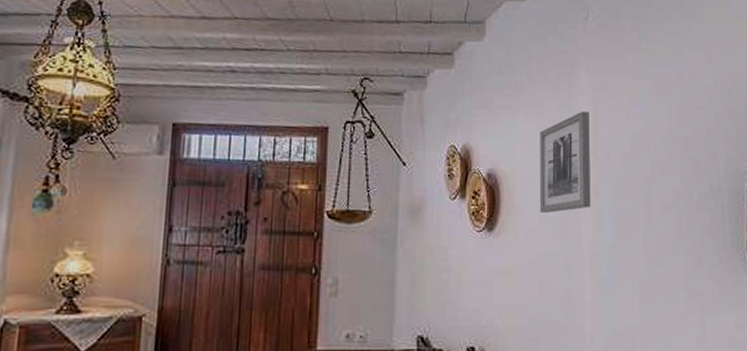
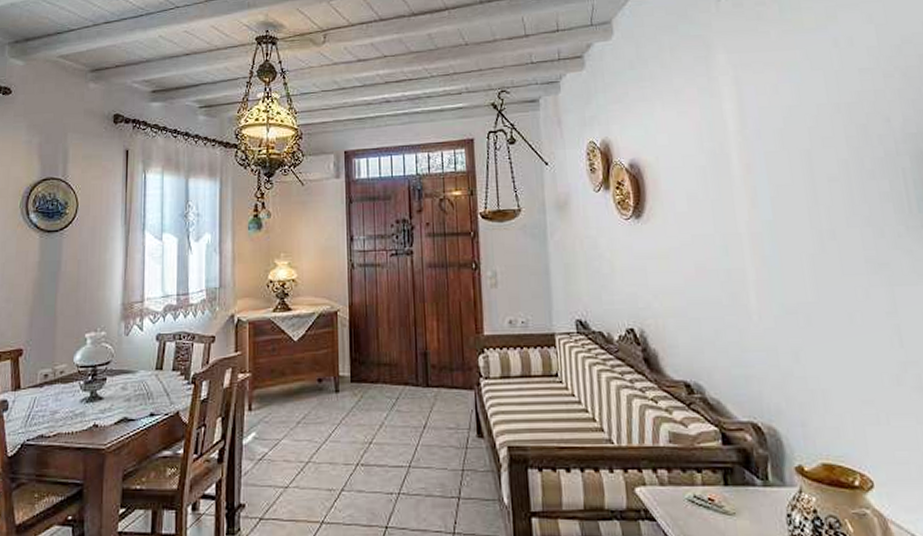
wall art: present [539,111,591,213] -> none [680,92,744,196]

